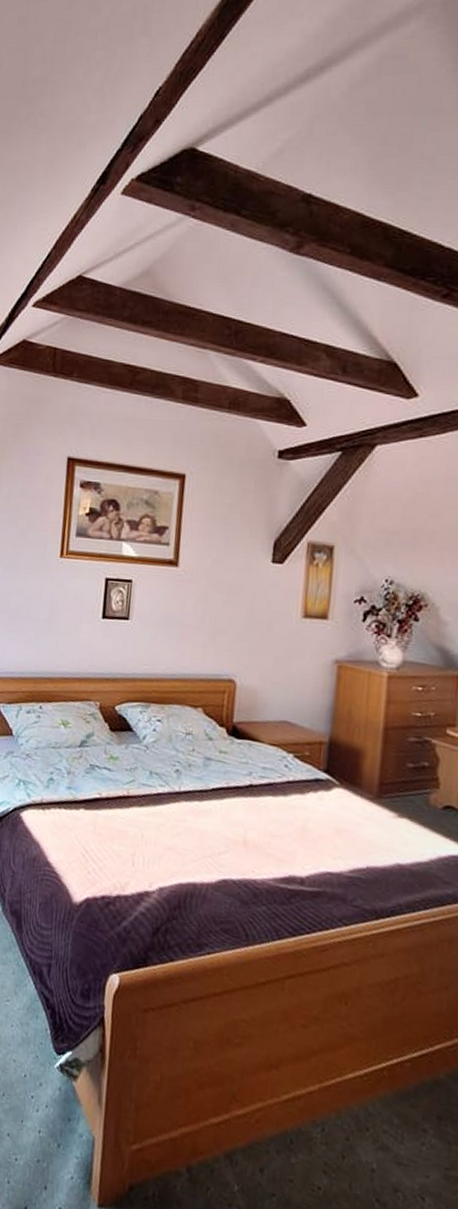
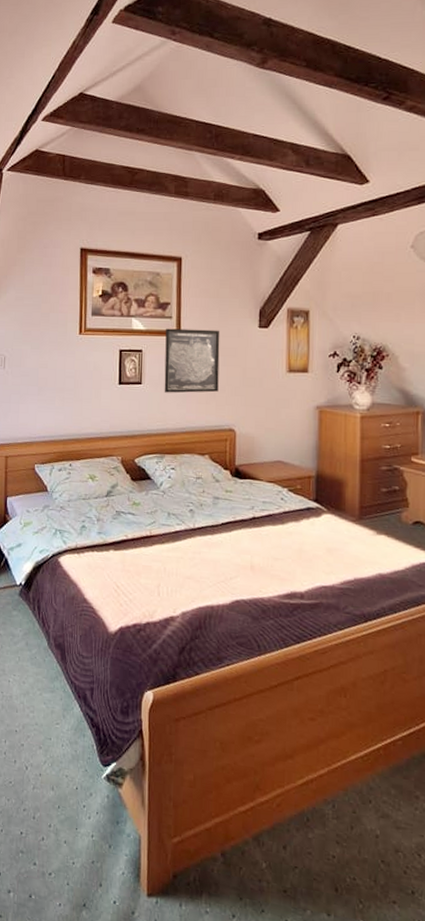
wall art: none [154,556,226,635] -> present [164,328,220,393]

